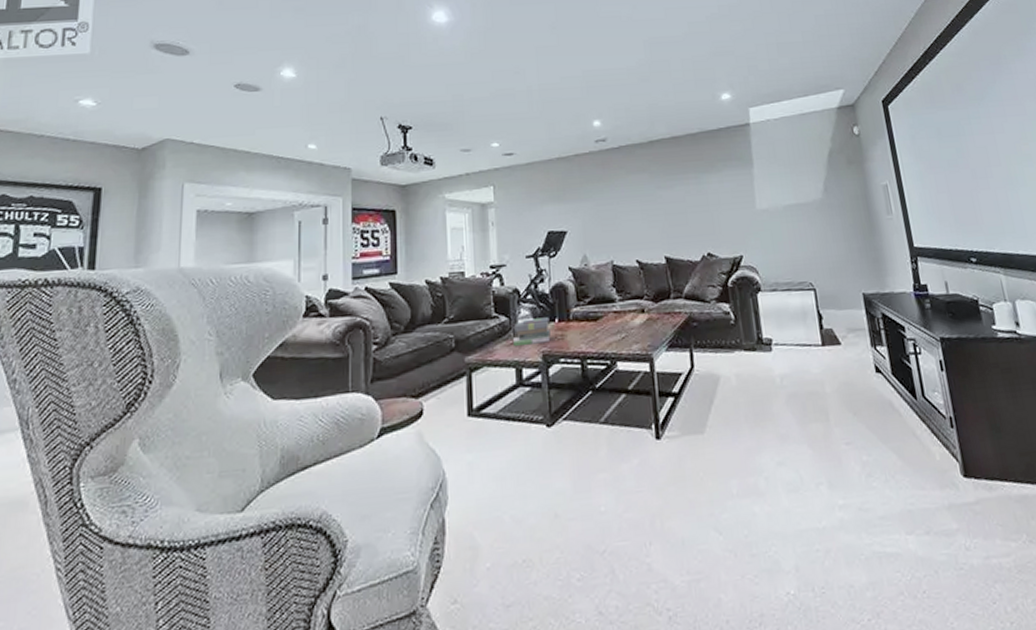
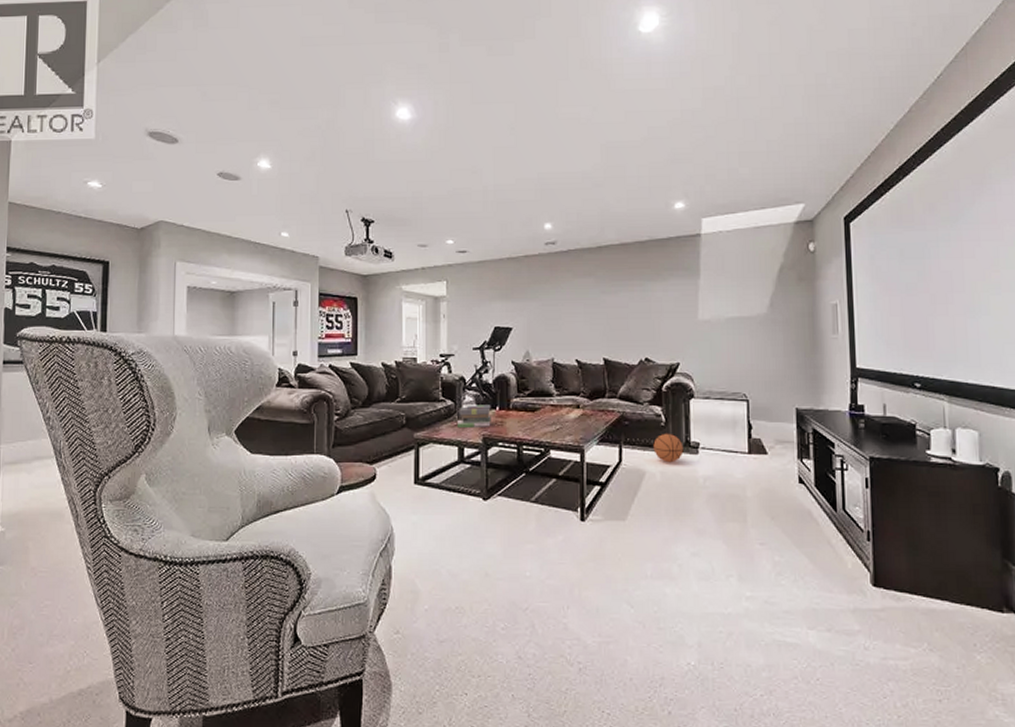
basketball: none [725,331,757,364] -> present [653,433,684,463]

